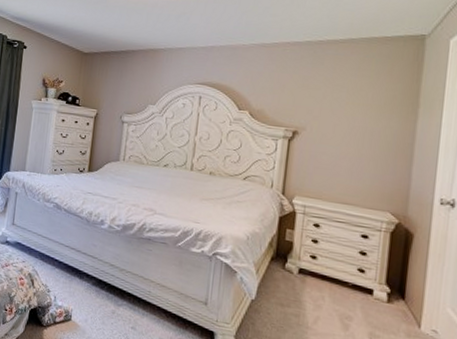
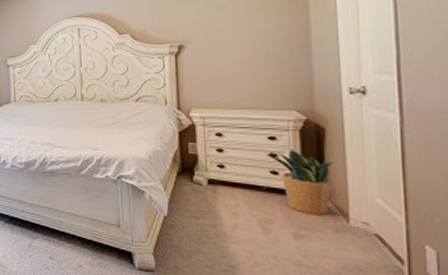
potted plant: none [356,249,418,319] -> present [266,148,336,216]

